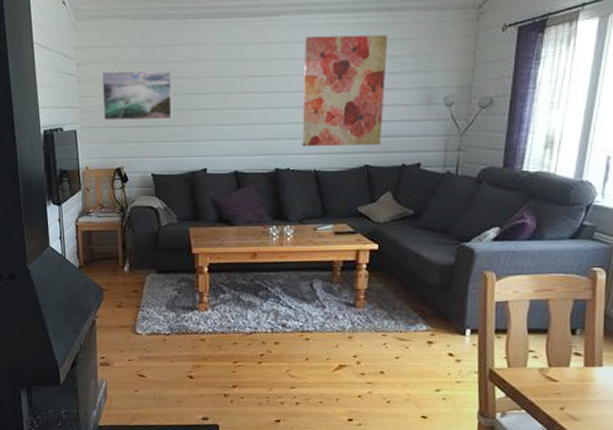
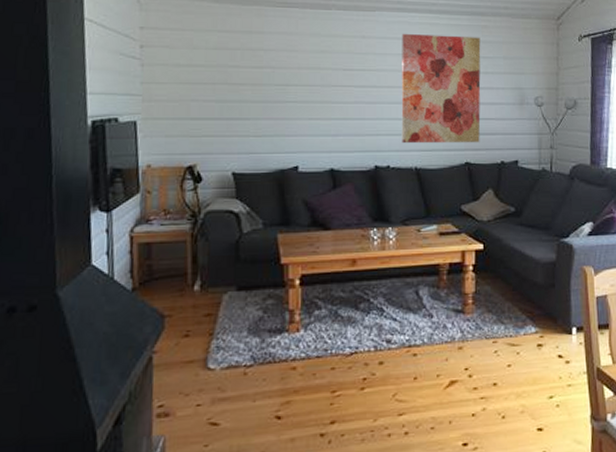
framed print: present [101,70,172,121] -> none [172,56,258,112]

